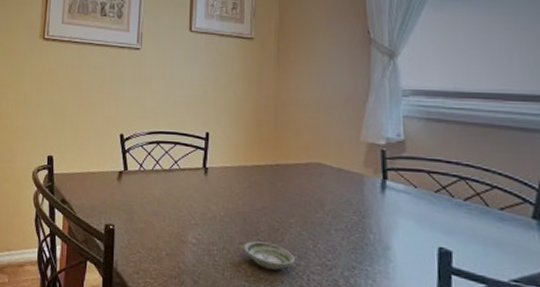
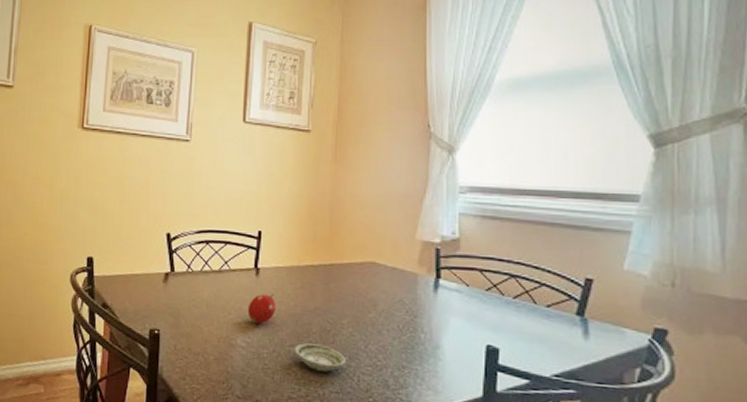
fruit: none [197,192,225,222] -> present [247,293,277,324]

